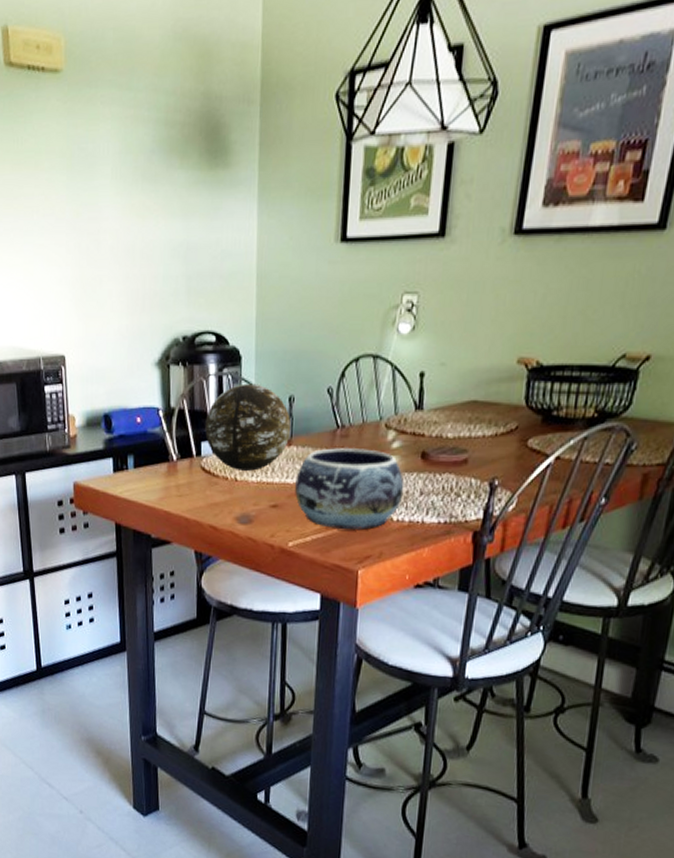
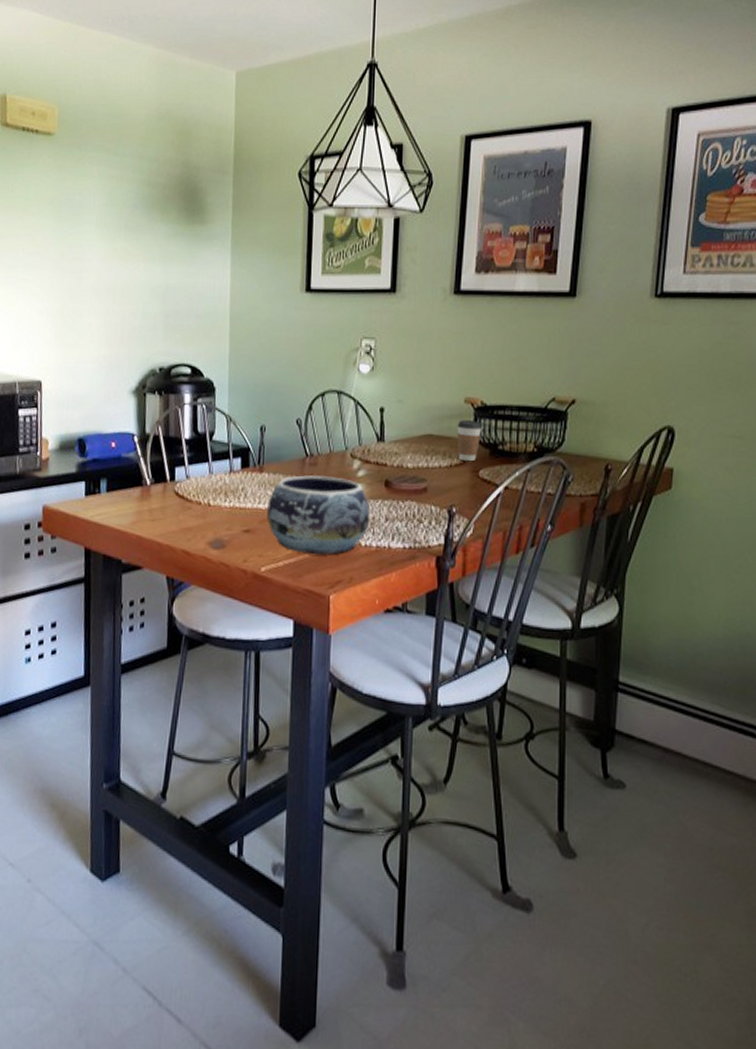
decorative orb: present [205,383,291,471] -> none [179,413,263,496]
coffee cup: none [505,383,535,430] -> present [457,420,482,462]

